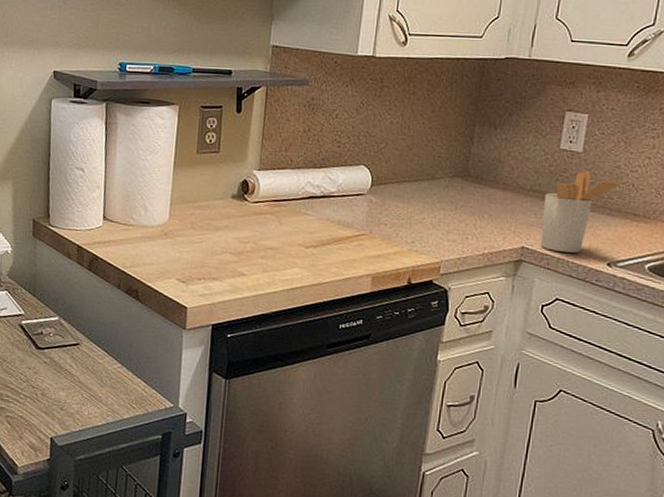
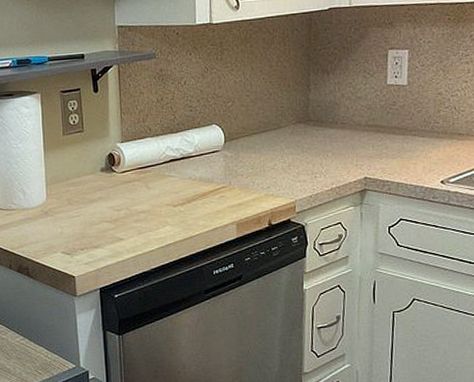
utensil holder: present [540,171,623,253] -> none [379,101,445,177]

